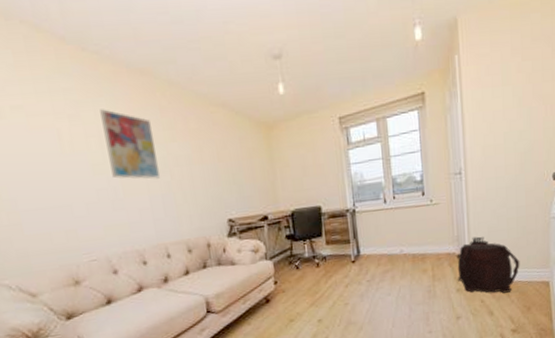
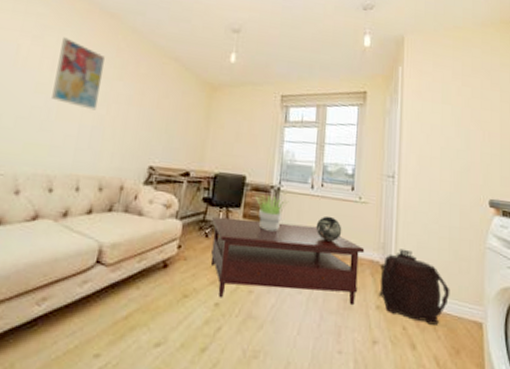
coffee table: none [299,236,441,315] -> present [210,217,365,306]
potted plant: none [334,218,366,251] -> present [256,195,289,232]
decorative sphere: none [394,224,419,247] -> present [315,215,342,242]

